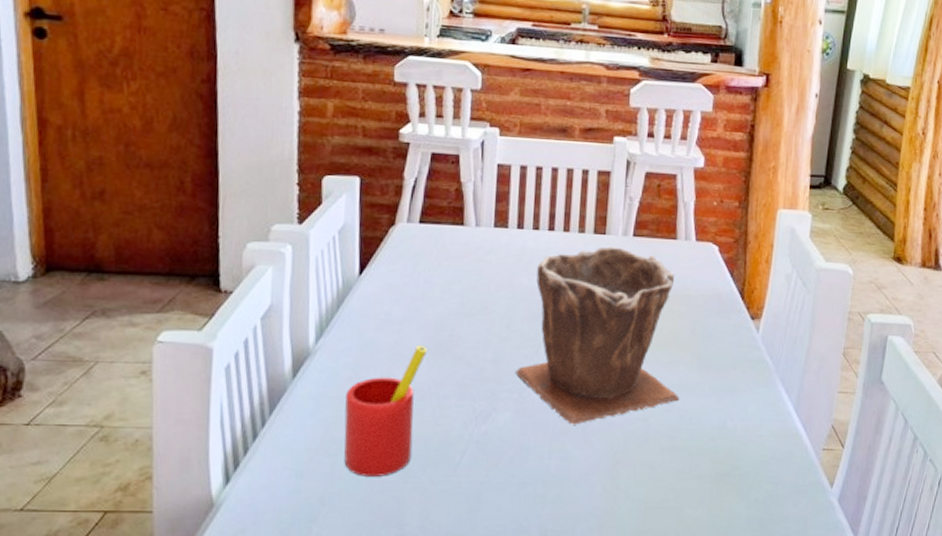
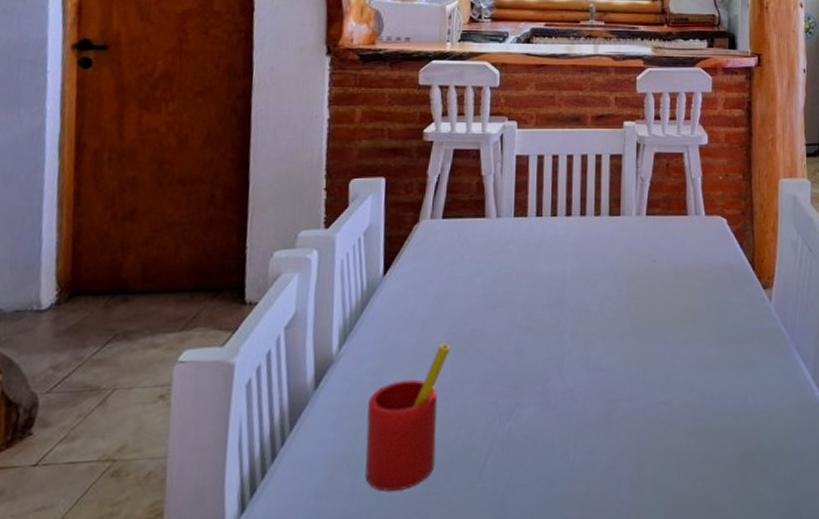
plant pot: present [516,246,680,425] -> none [538,227,701,415]

